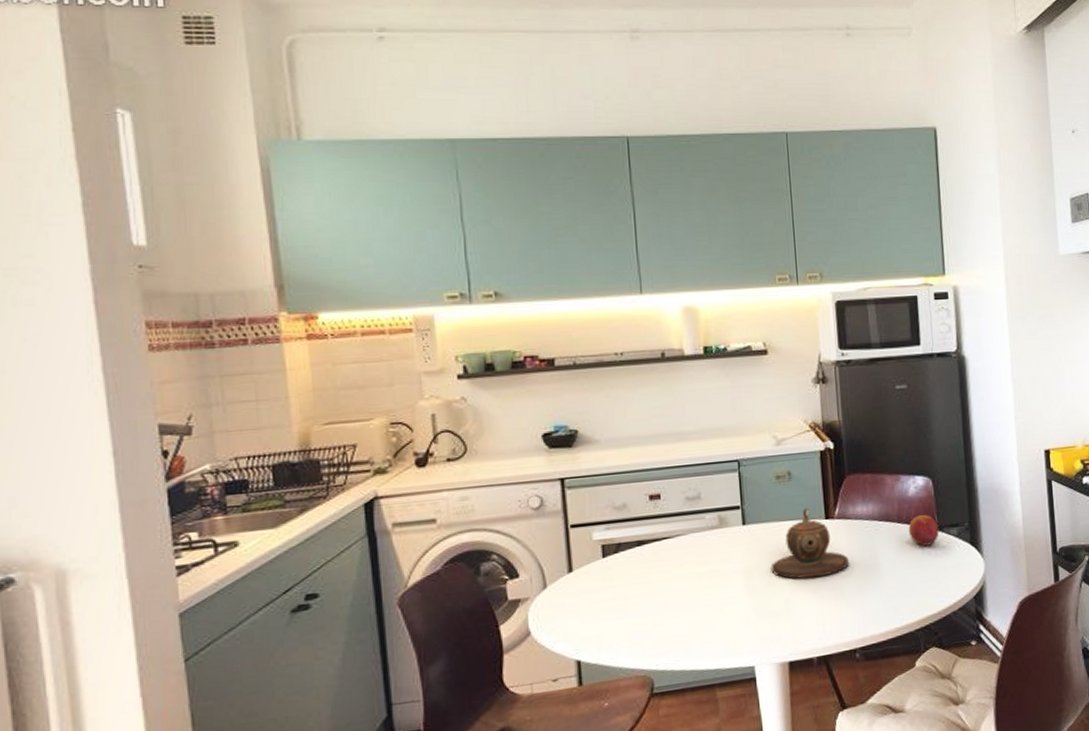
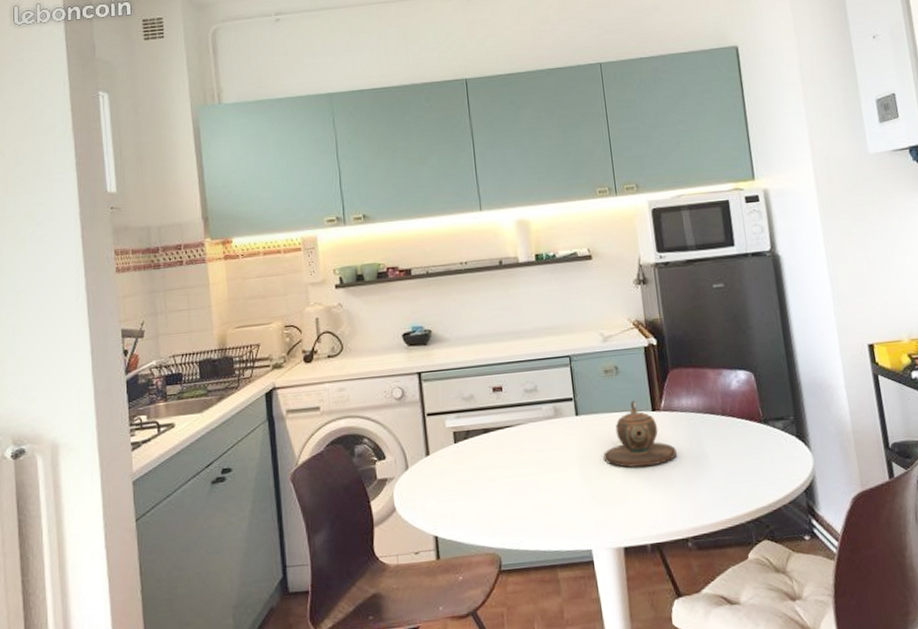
fruit: present [908,515,939,546] -> none [733,408,765,439]

